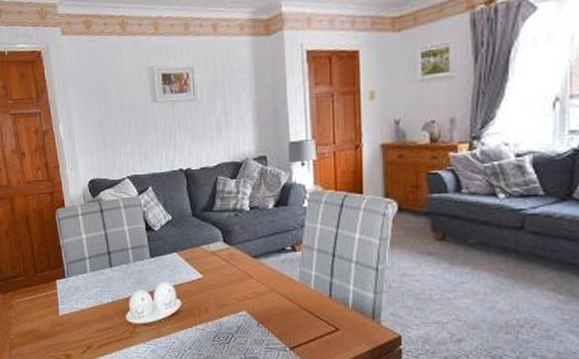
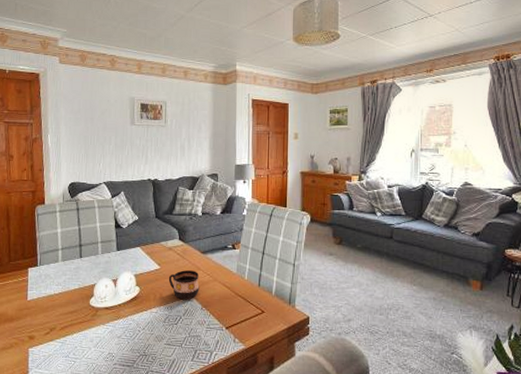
cup: none [214,279,253,315] -> present [168,270,200,300]

